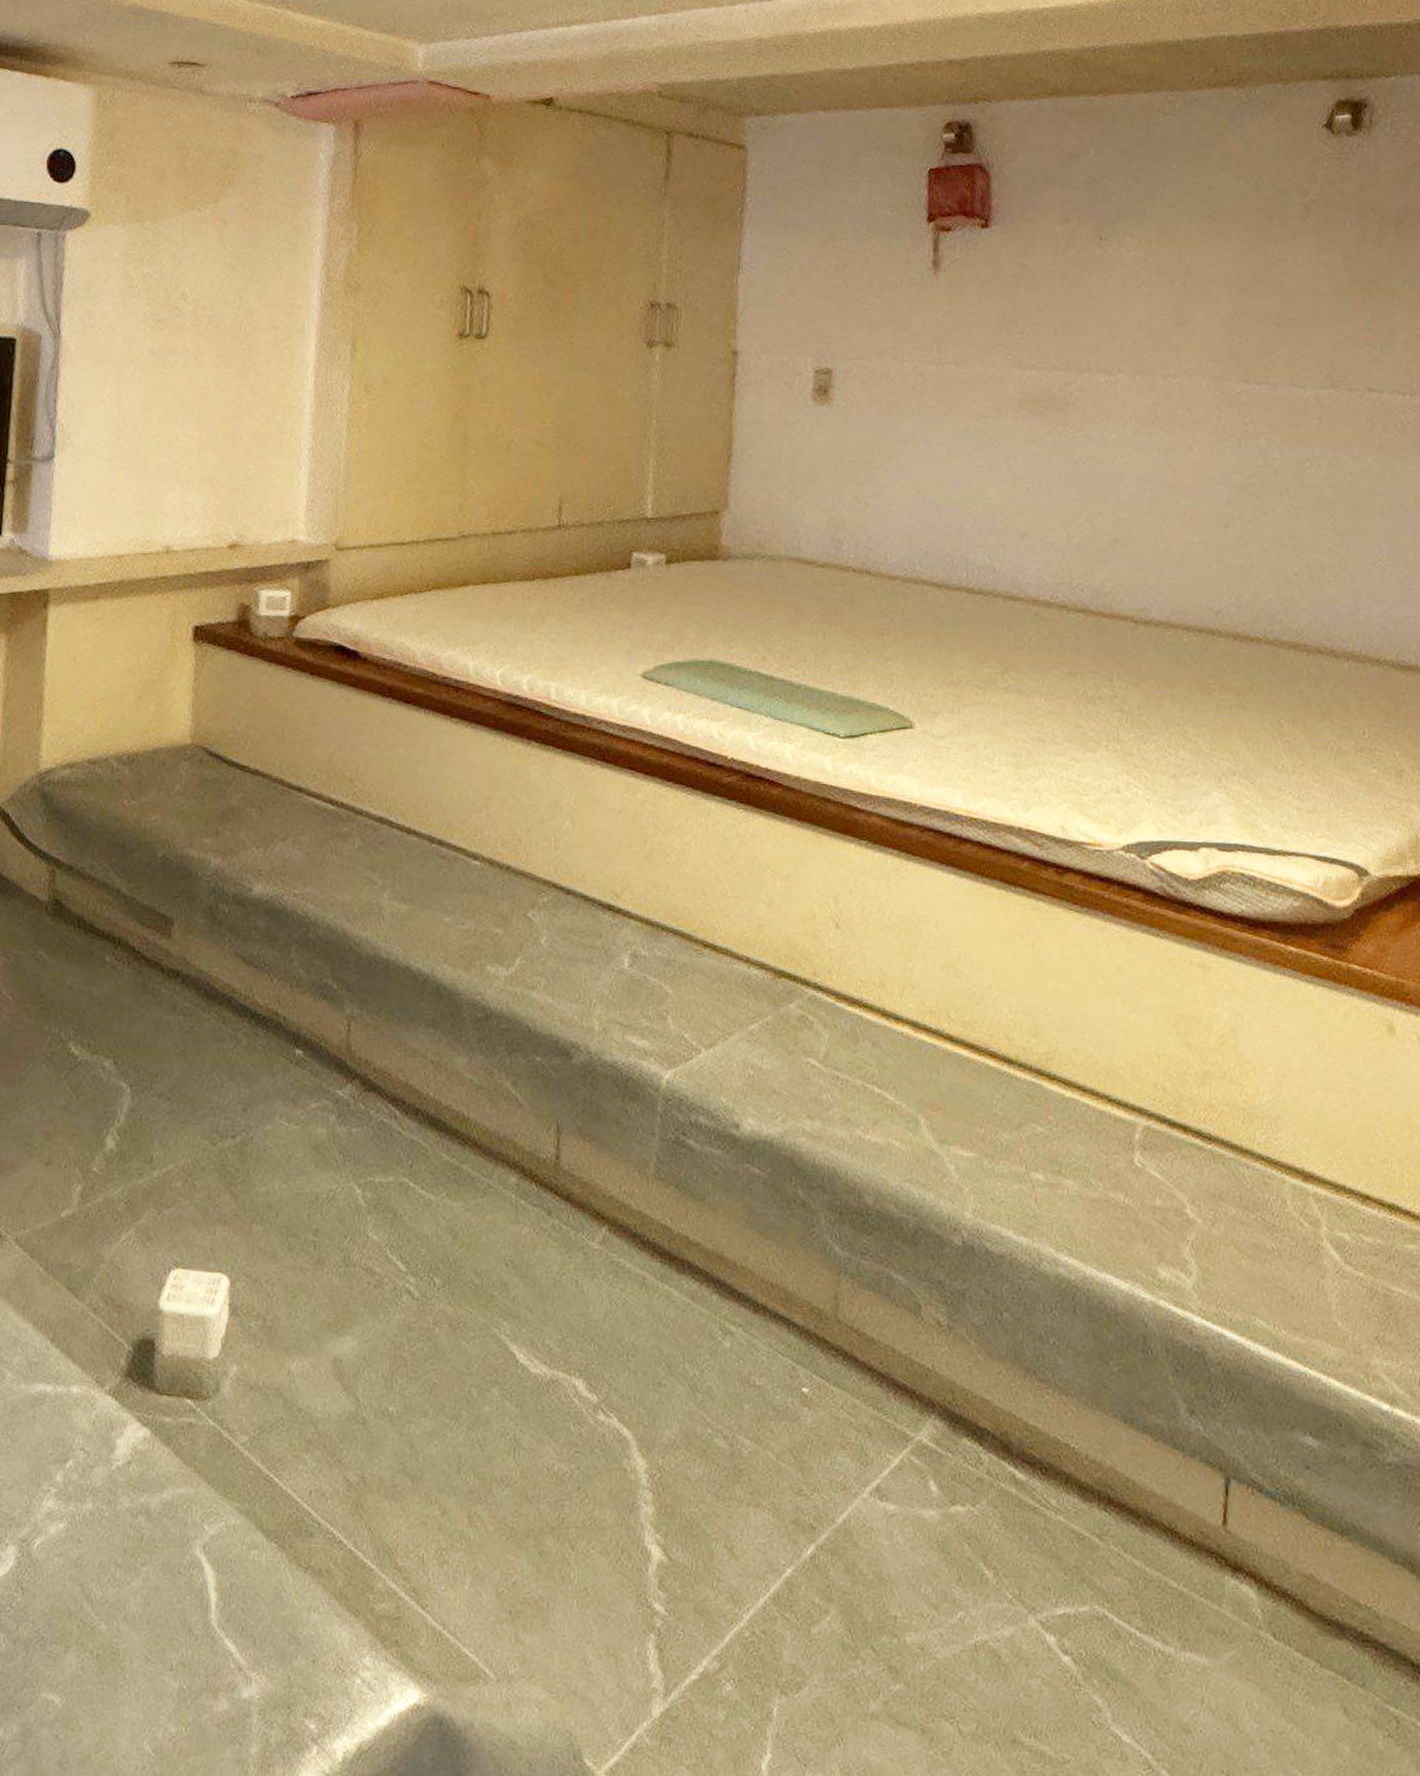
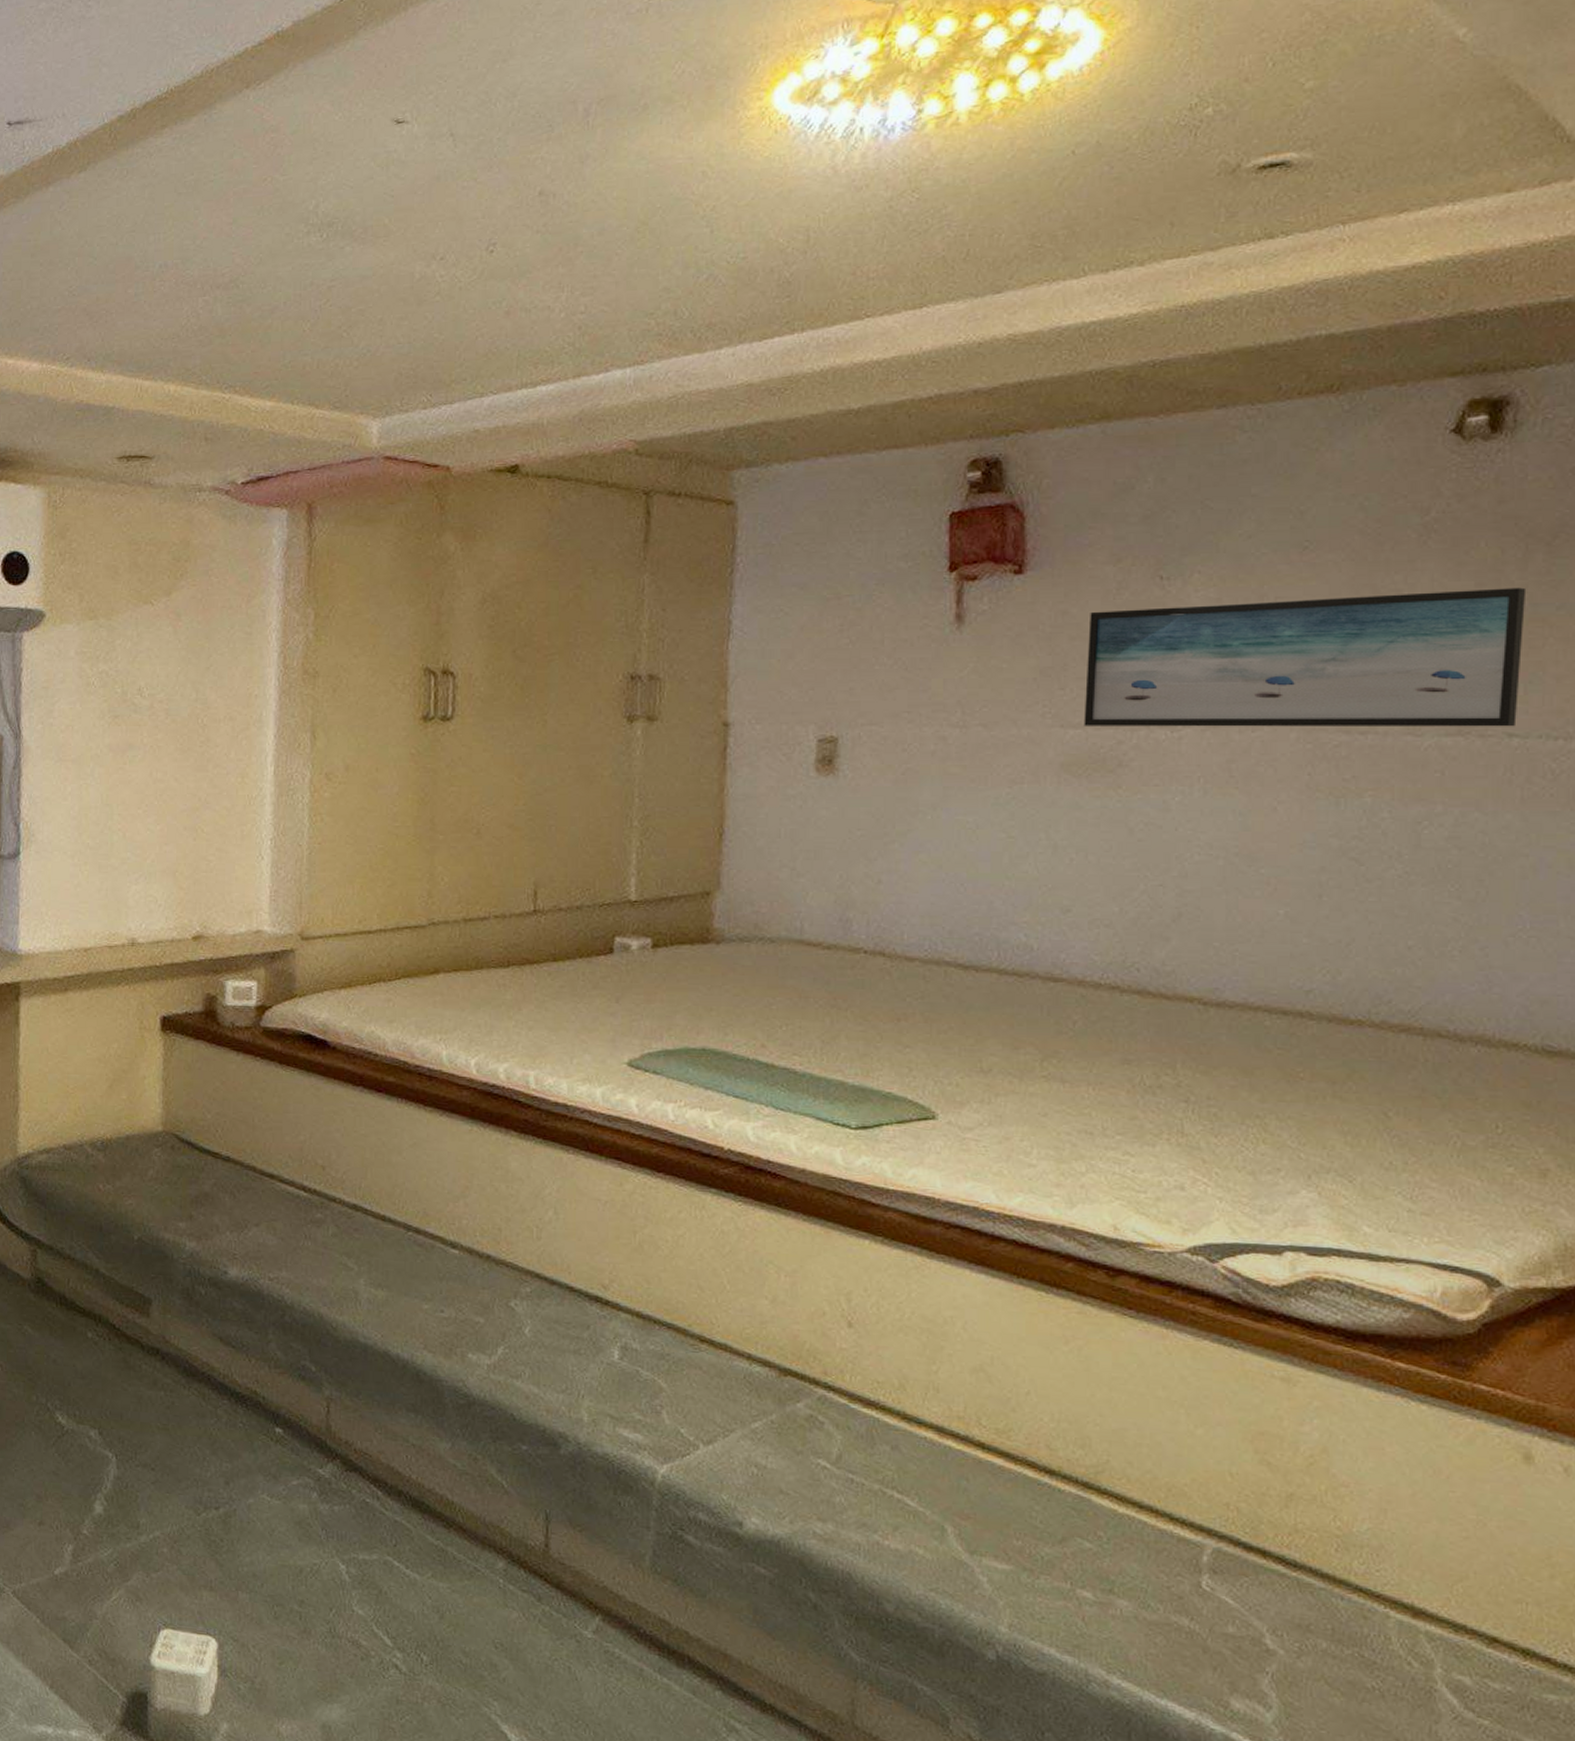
wall art: none [1038,262,1381,383] -> present [1084,587,1527,727]

